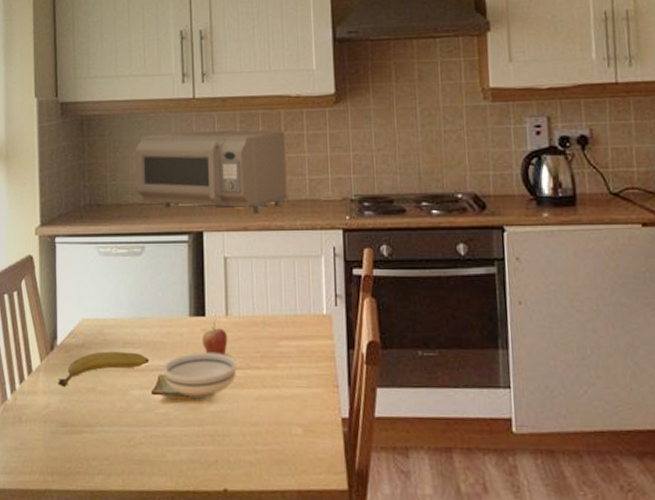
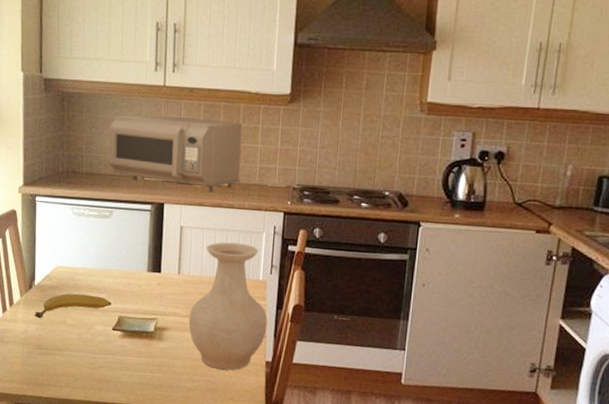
bowl: present [164,353,237,399] -> none [123,301,184,337]
fruit: present [202,318,228,356] -> none [157,275,179,306]
vase: none [243,271,339,434] -> present [188,242,268,370]

